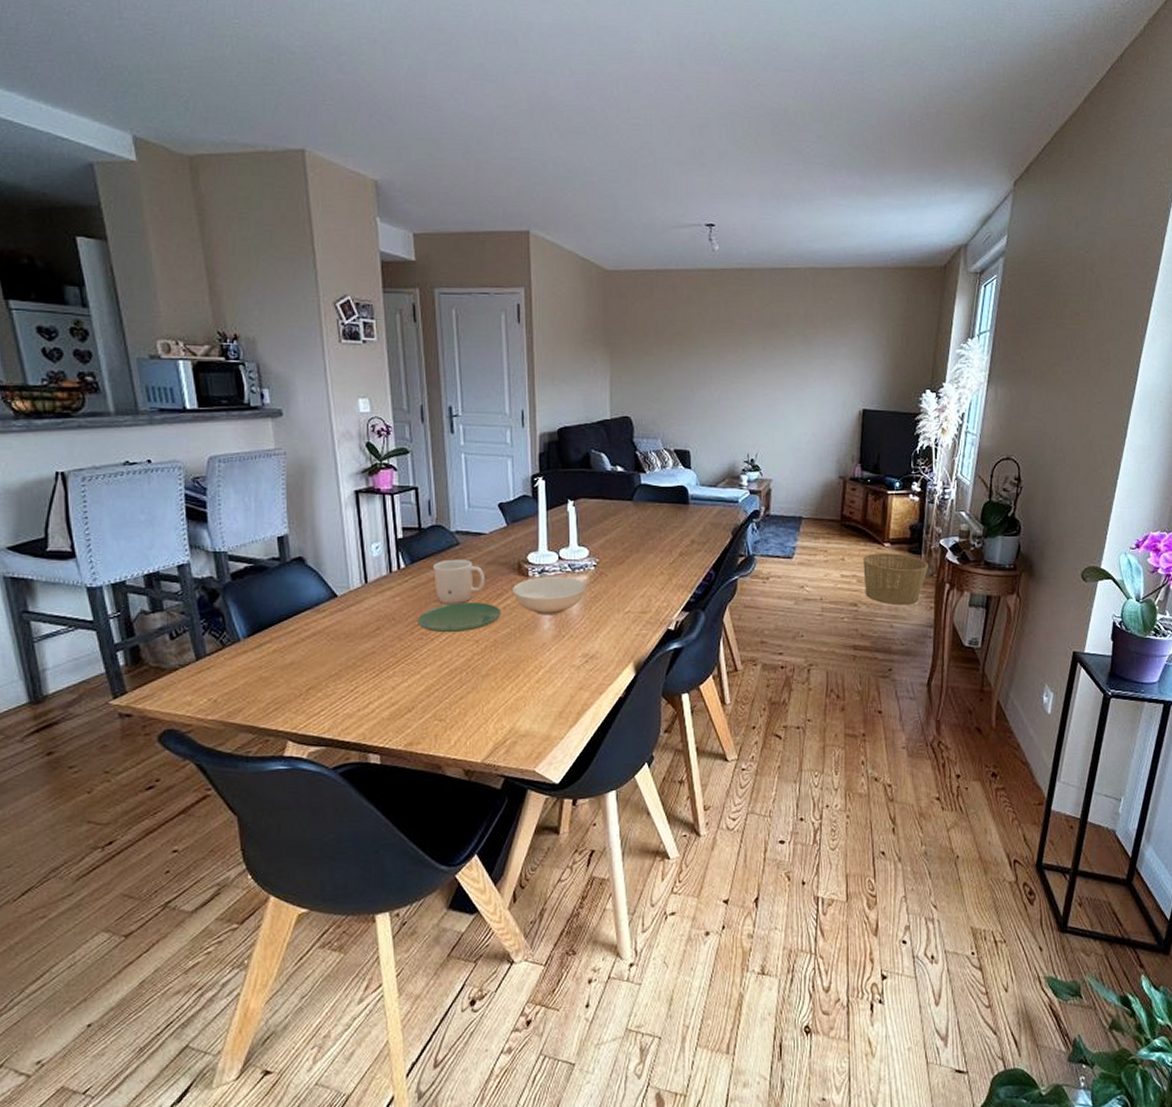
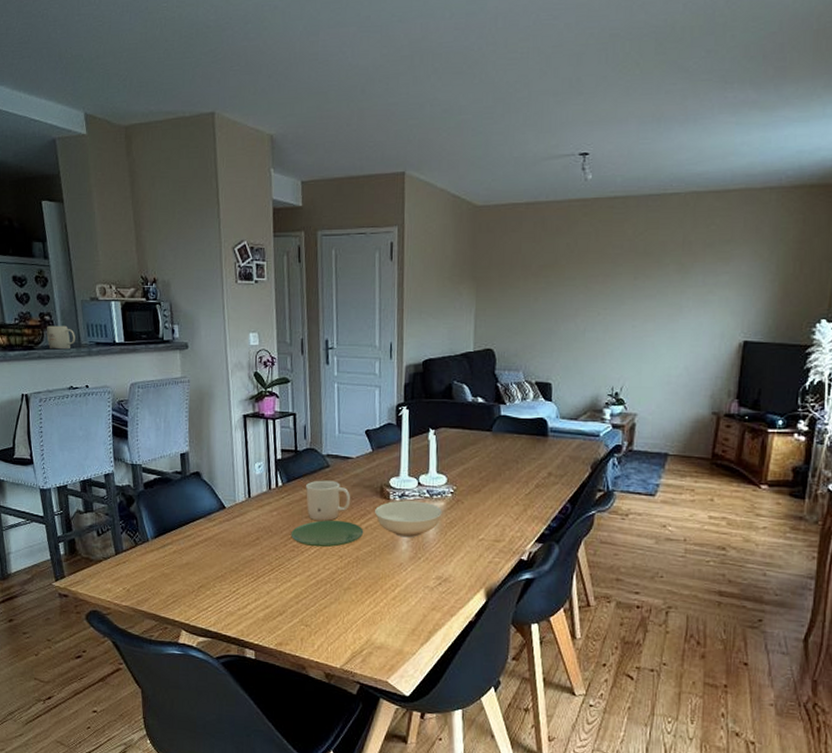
mug: none [89,388,130,417] -> present [47,325,75,350]
basket: present [863,553,928,606] -> none [734,495,813,553]

